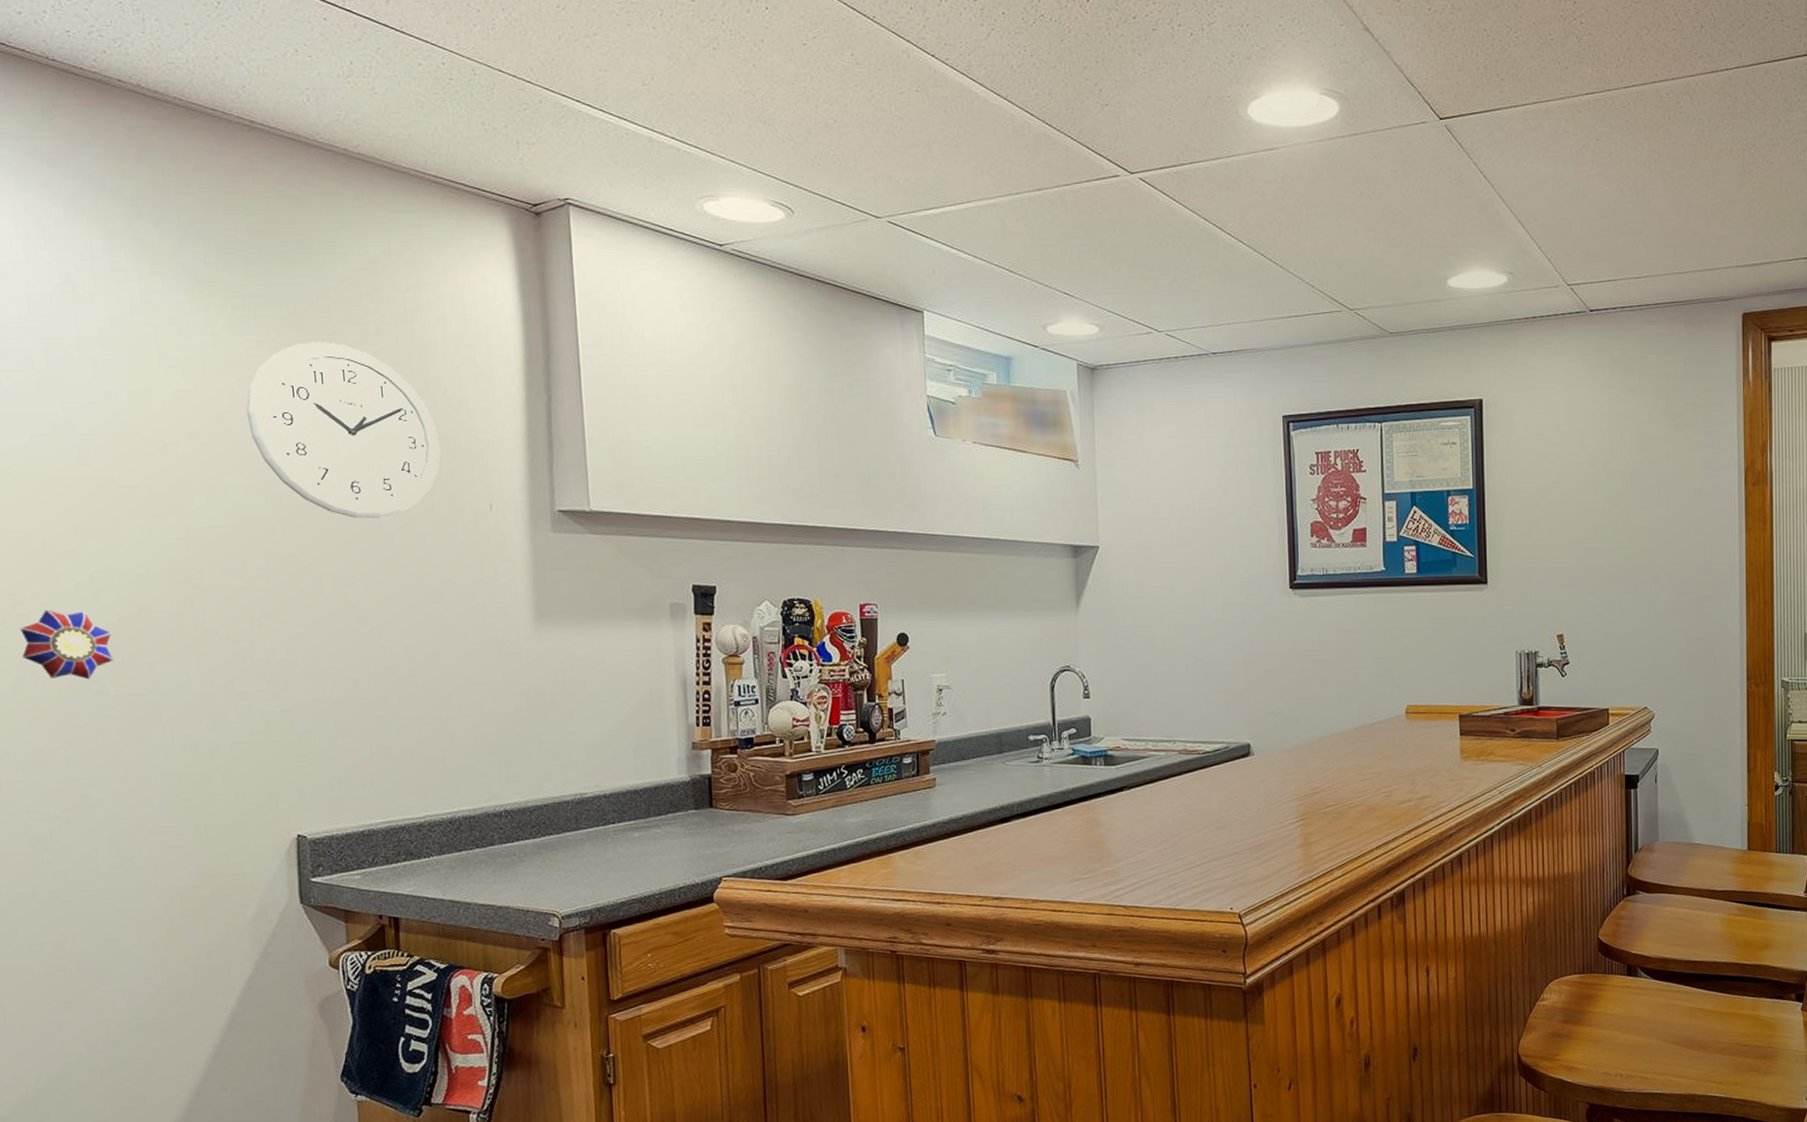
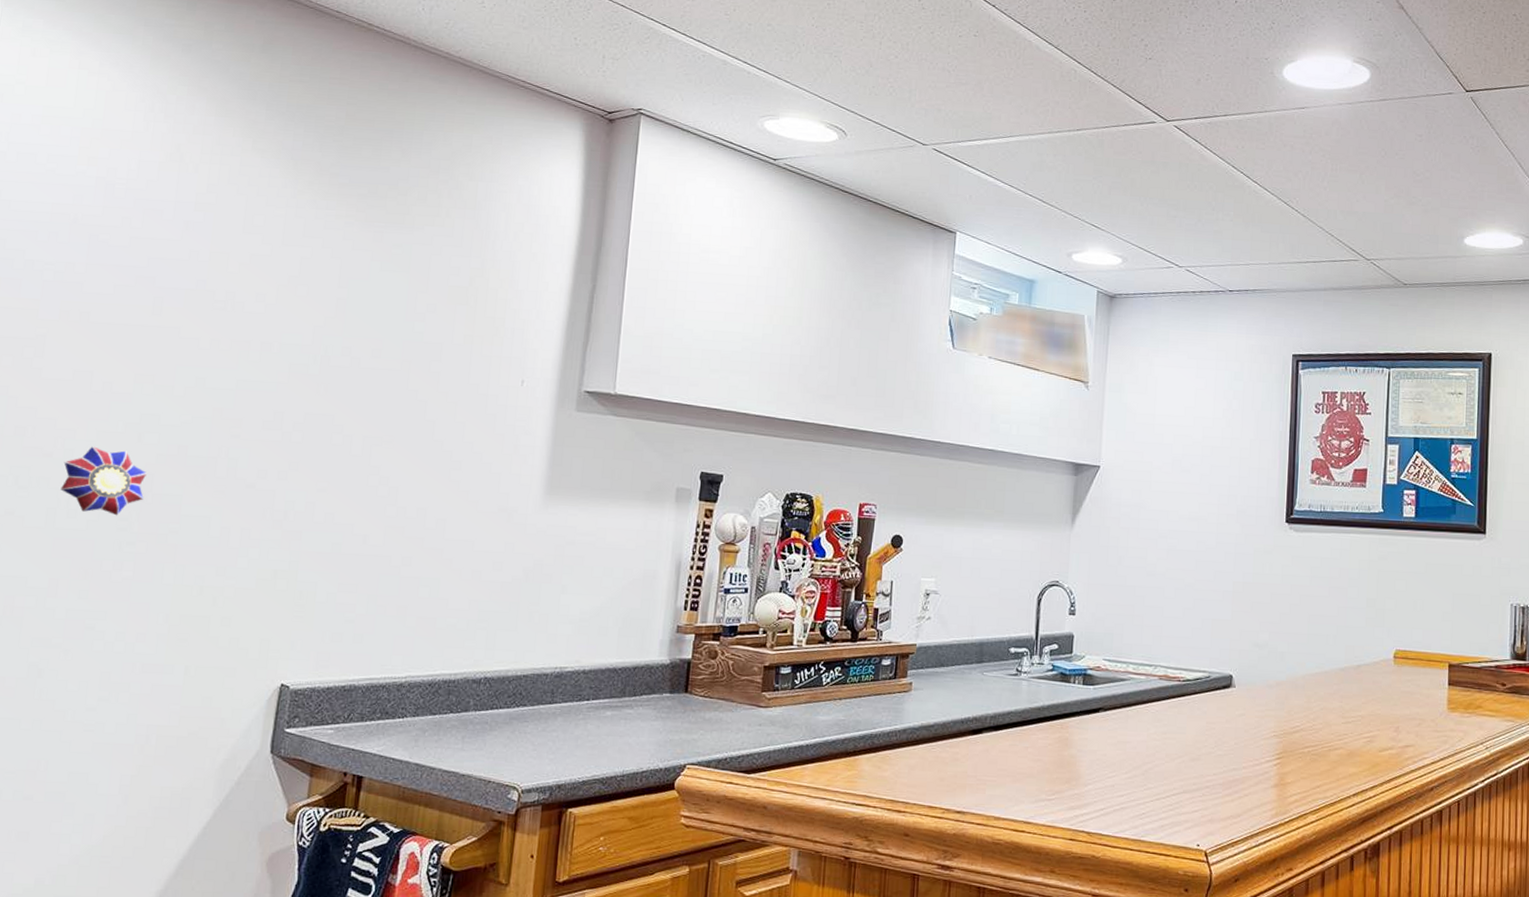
wall clock: present [246,342,441,519] -> none [313,220,485,386]

